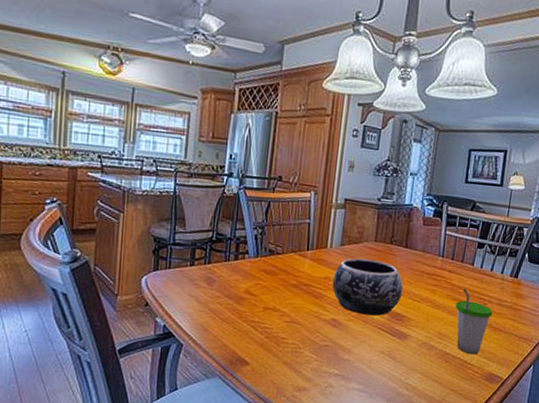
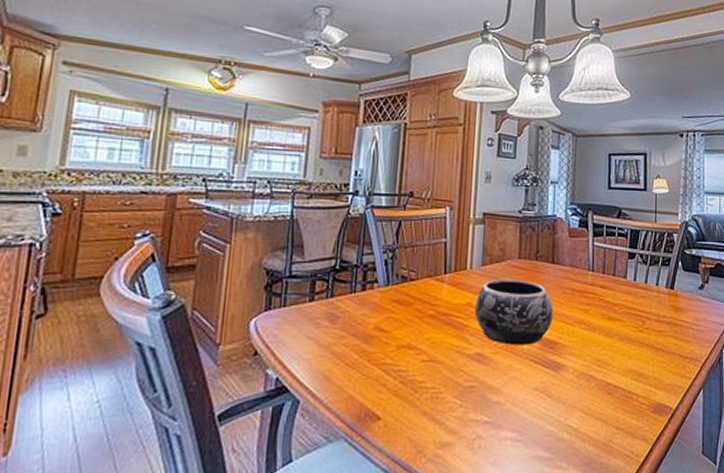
cup: present [455,288,493,355] -> none [612,305,653,383]

